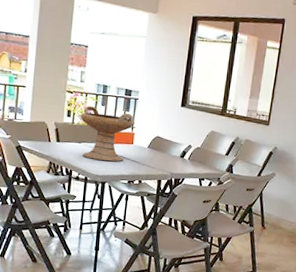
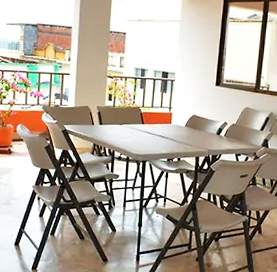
decorative bowl: present [80,106,135,162] -> none [121,89,172,141]

